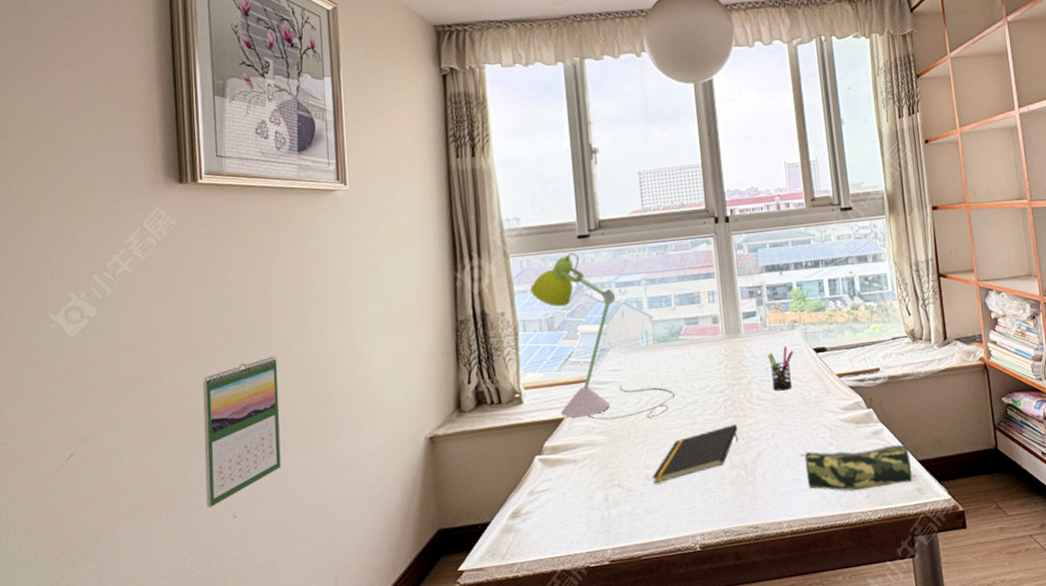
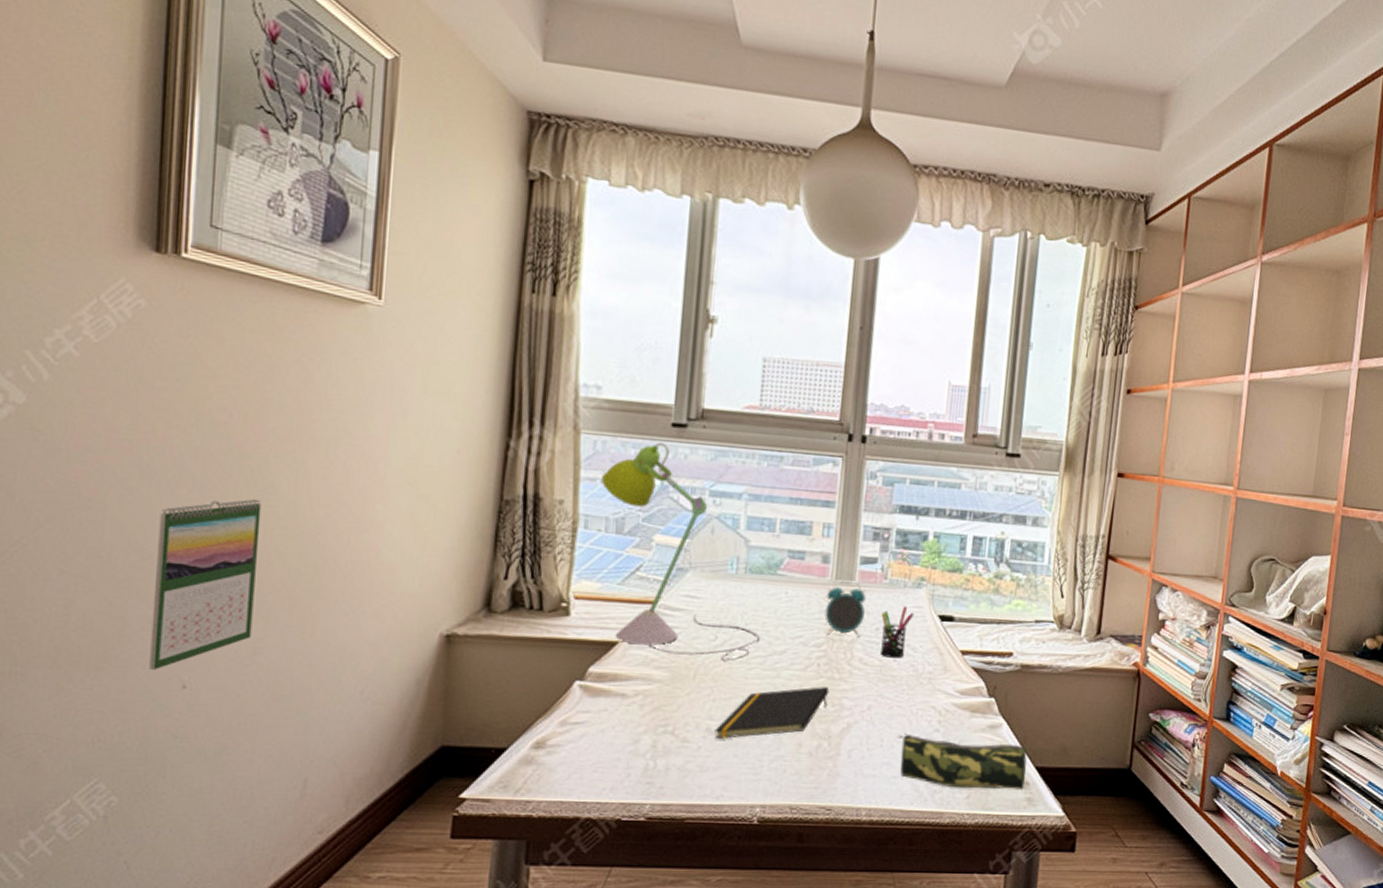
alarm clock: none [721,333,754,382] -> present [825,580,866,637]

